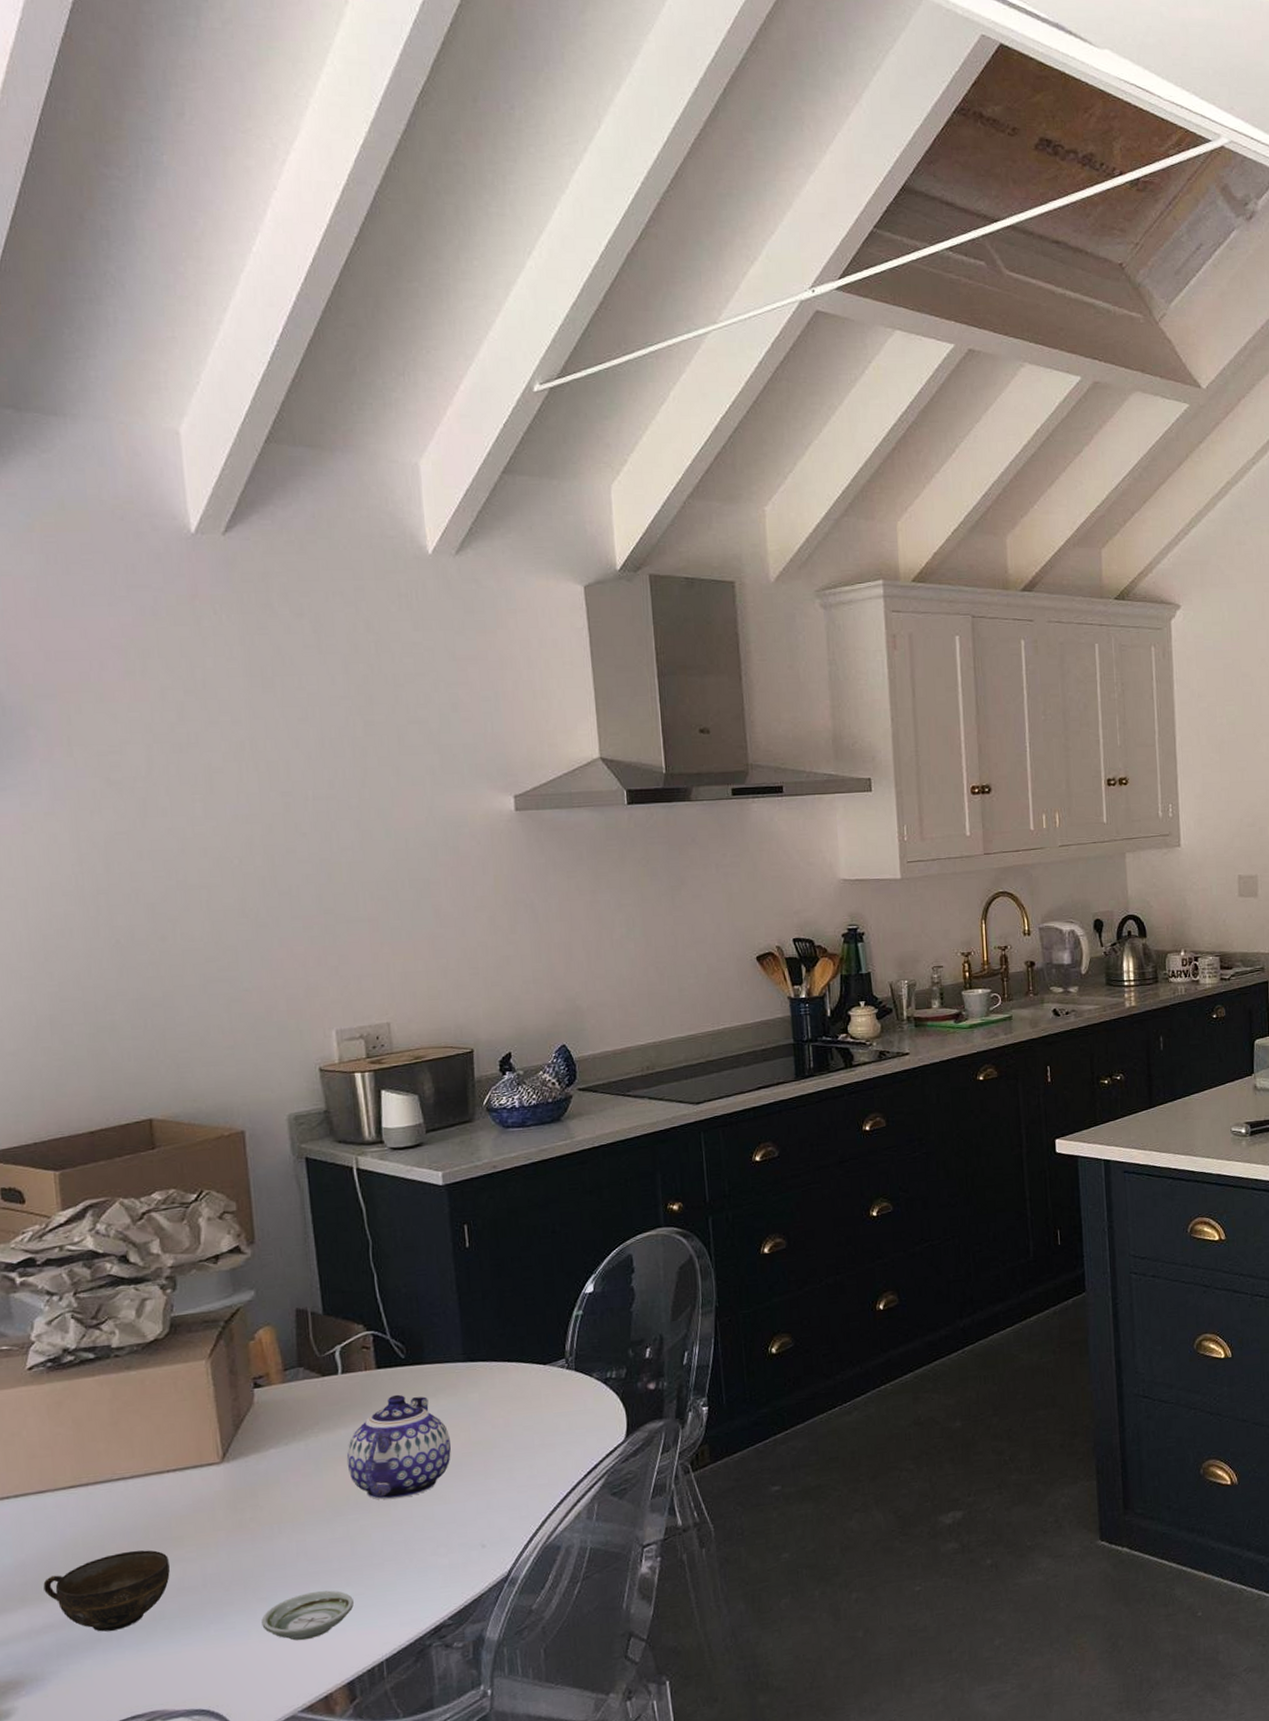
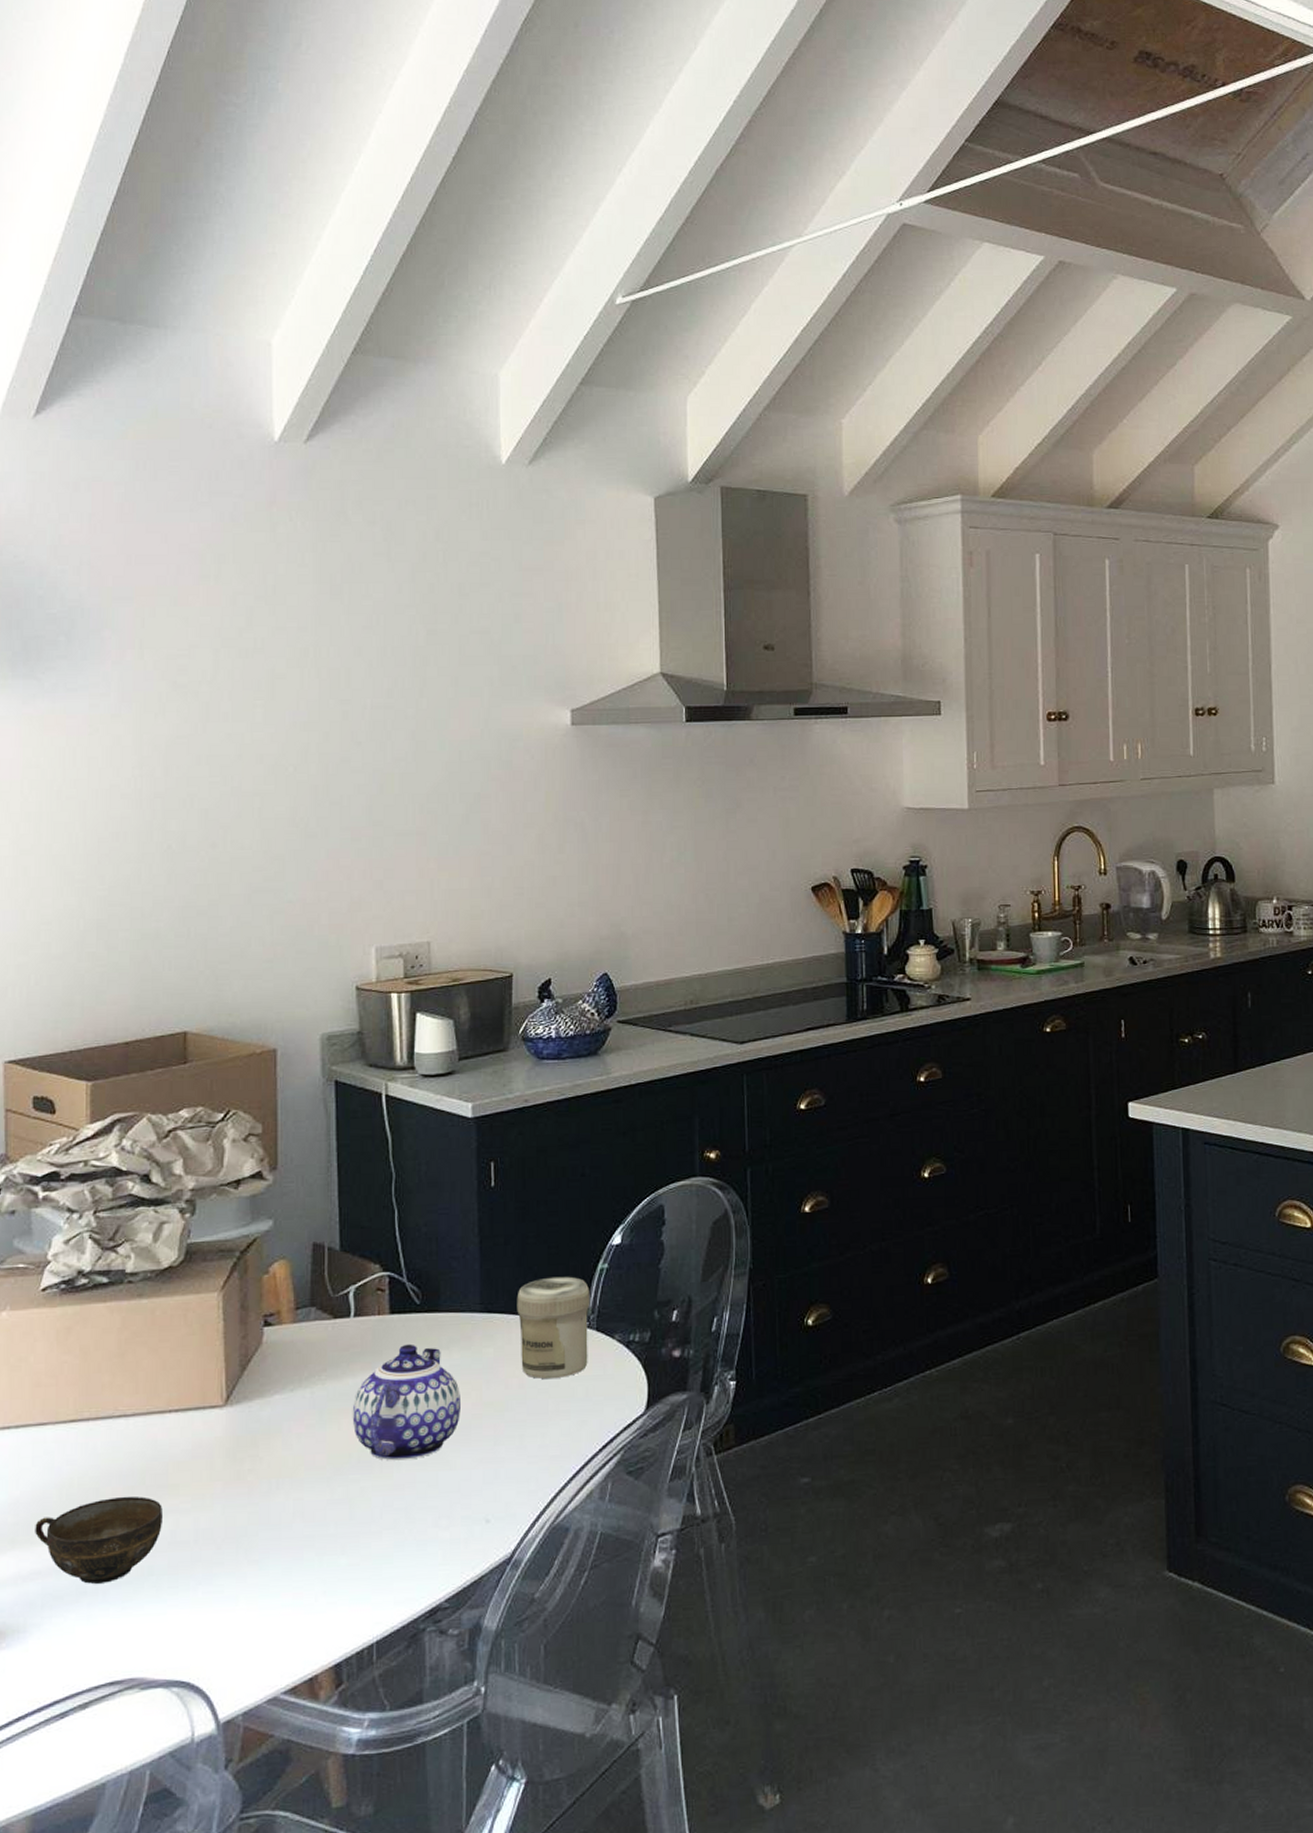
saucer: present [262,1590,354,1641] -> none [251,1558,347,1612]
jar: none [497,1324,569,1418] -> present [516,1276,590,1379]

